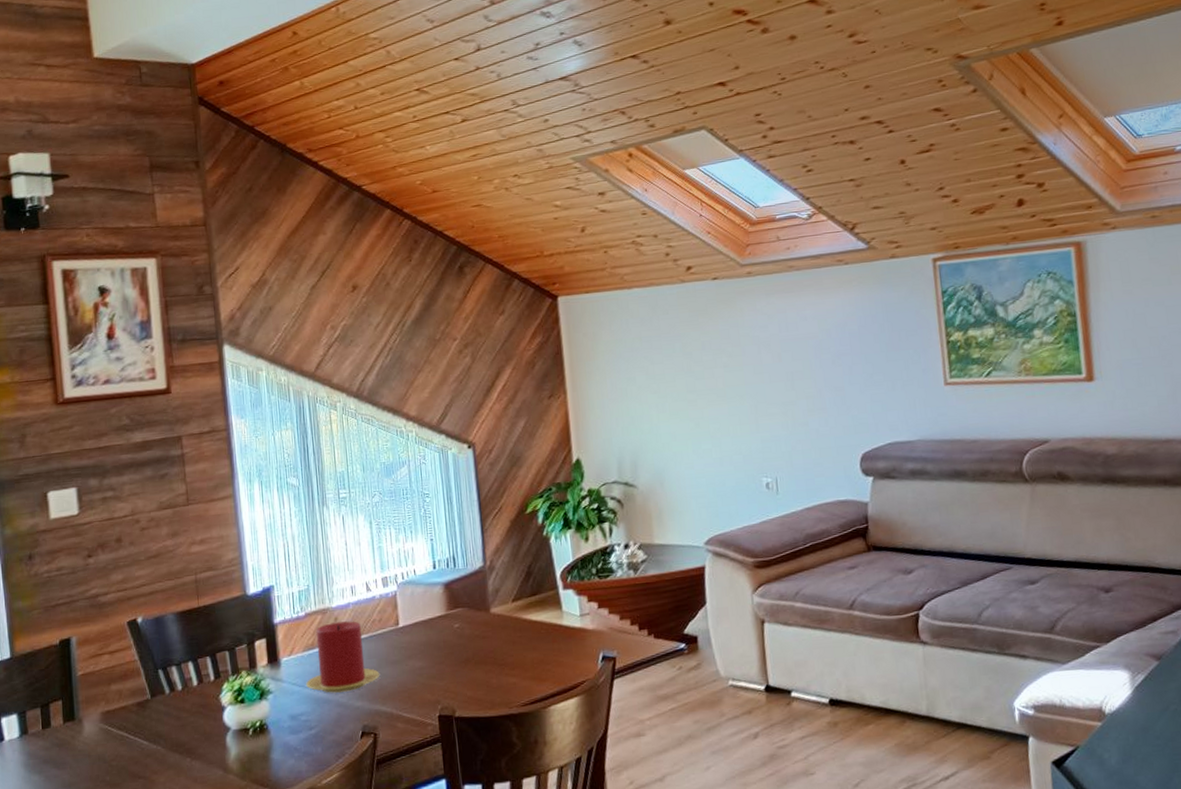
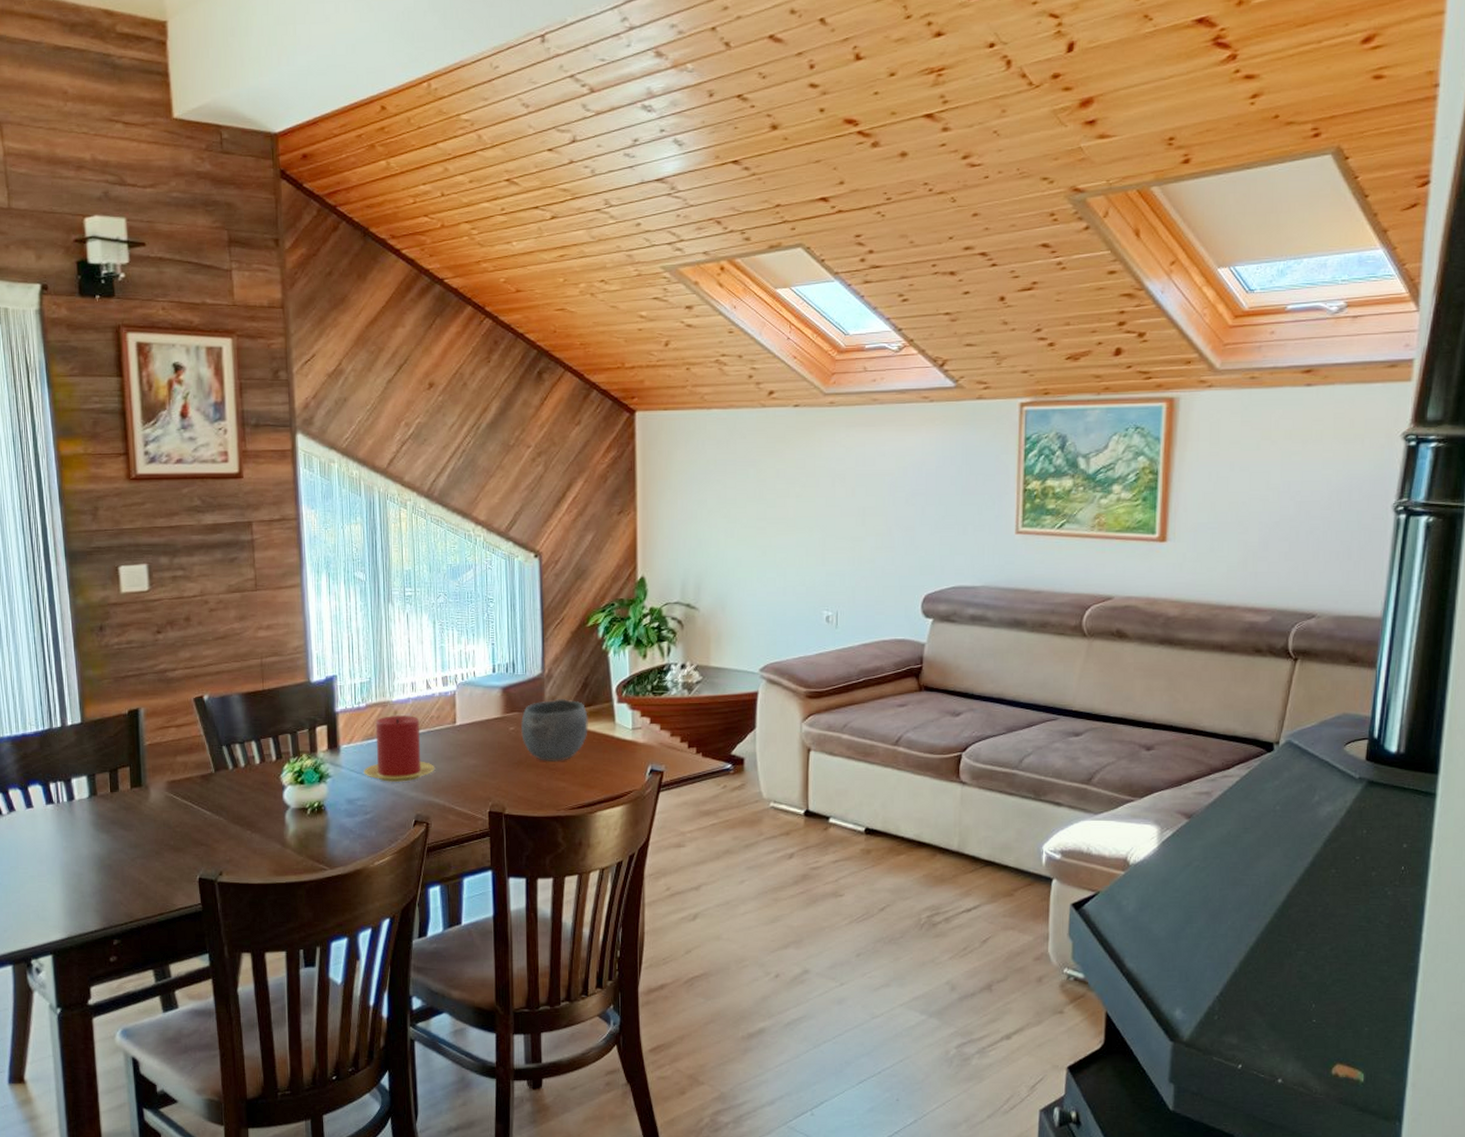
bowl: none [465,590,535,657] -> present [520,699,588,761]

